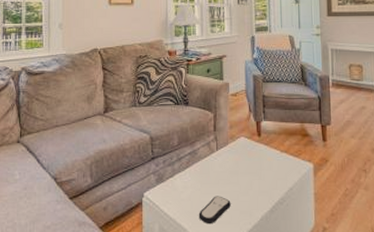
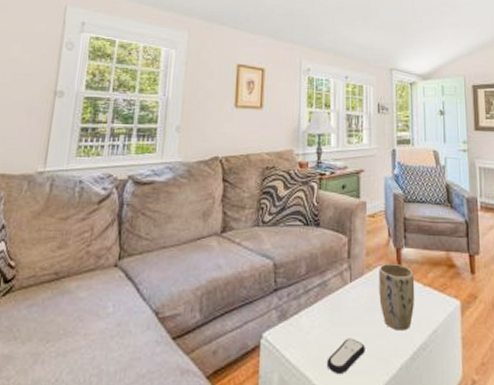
plant pot: none [241,135,273,189] -> present [379,264,415,331]

